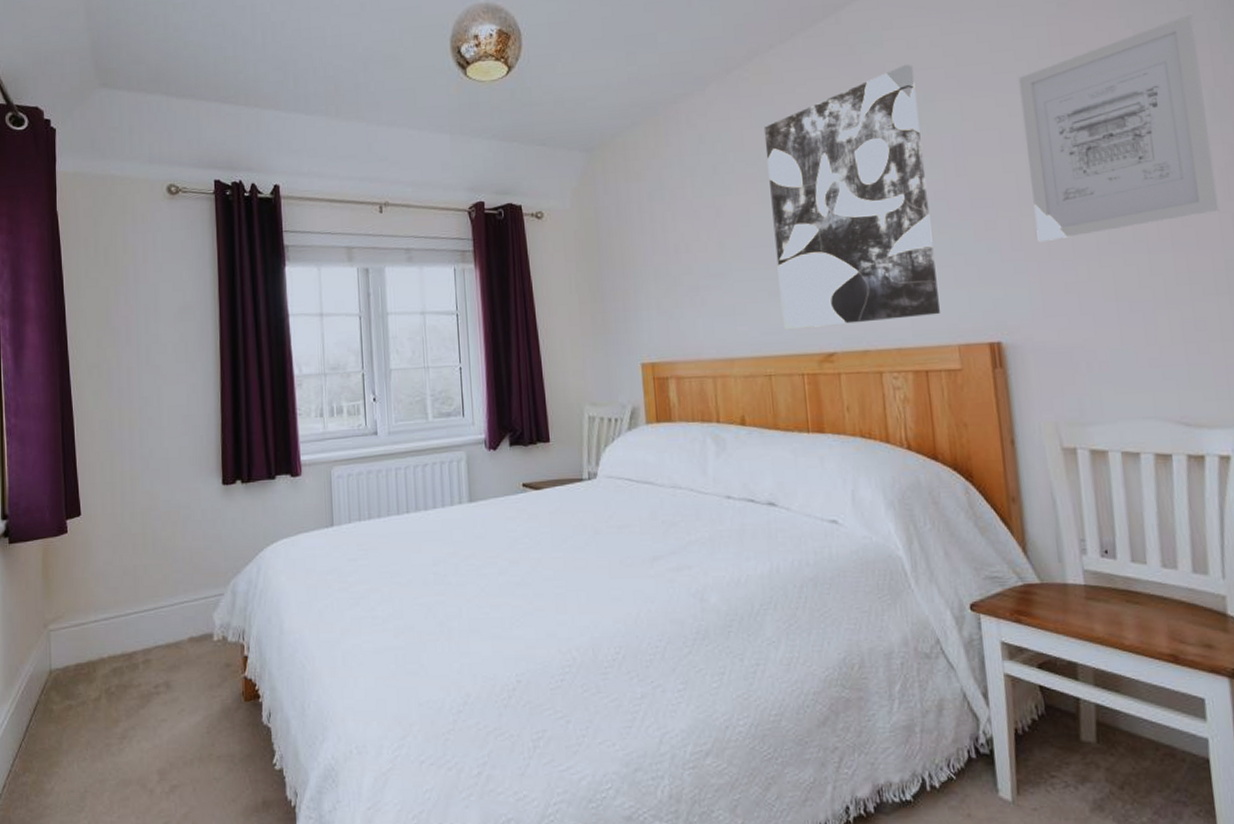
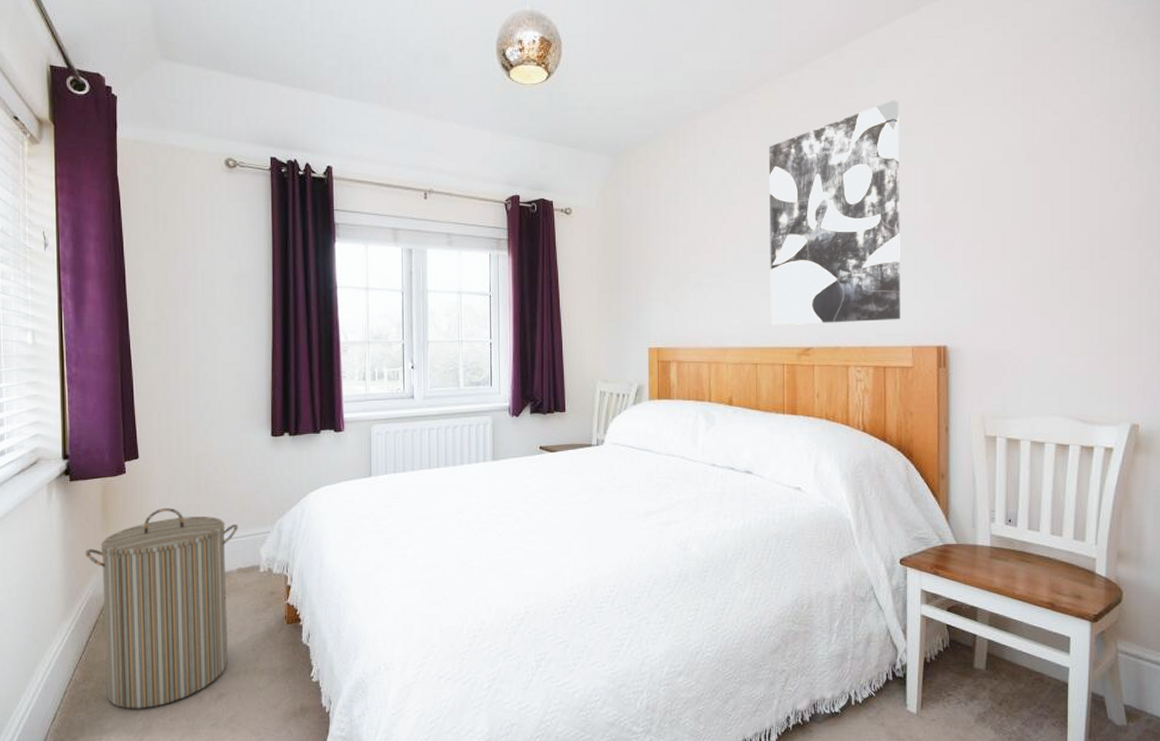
laundry hamper: none [25,569,189,805] -> present [85,507,238,709]
wall art: present [1018,14,1219,243] -> none [984,77,1131,264]

